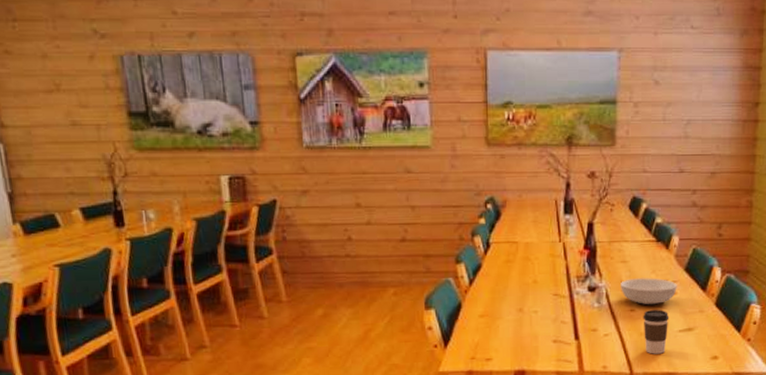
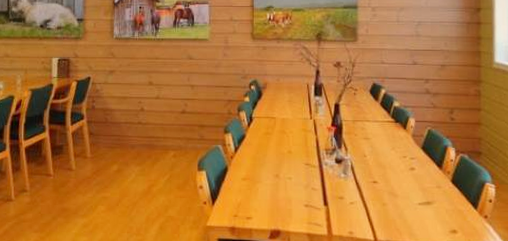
serving bowl: present [621,278,677,305] -> none [364,154,415,179]
coffee cup: present [643,310,670,354] -> none [385,183,409,224]

